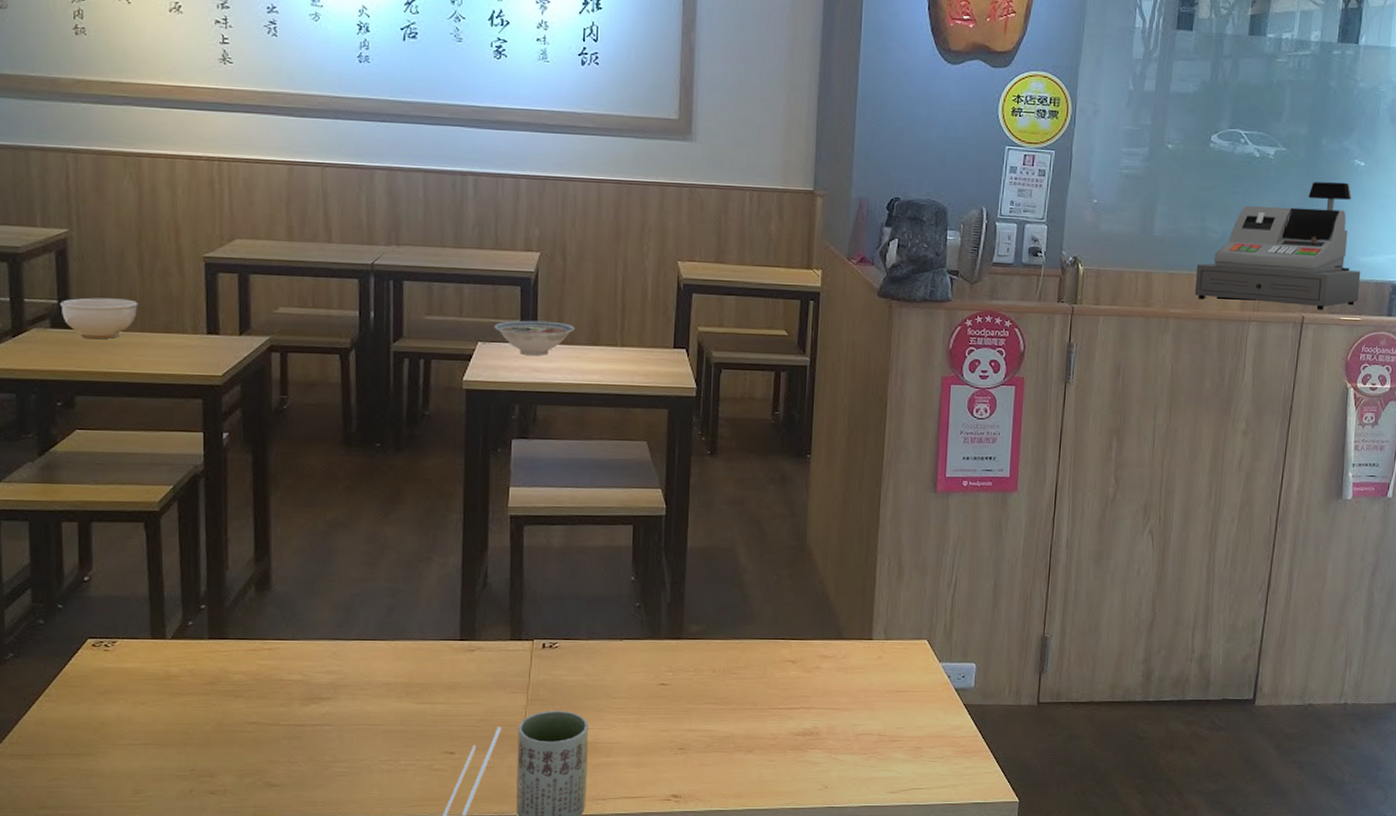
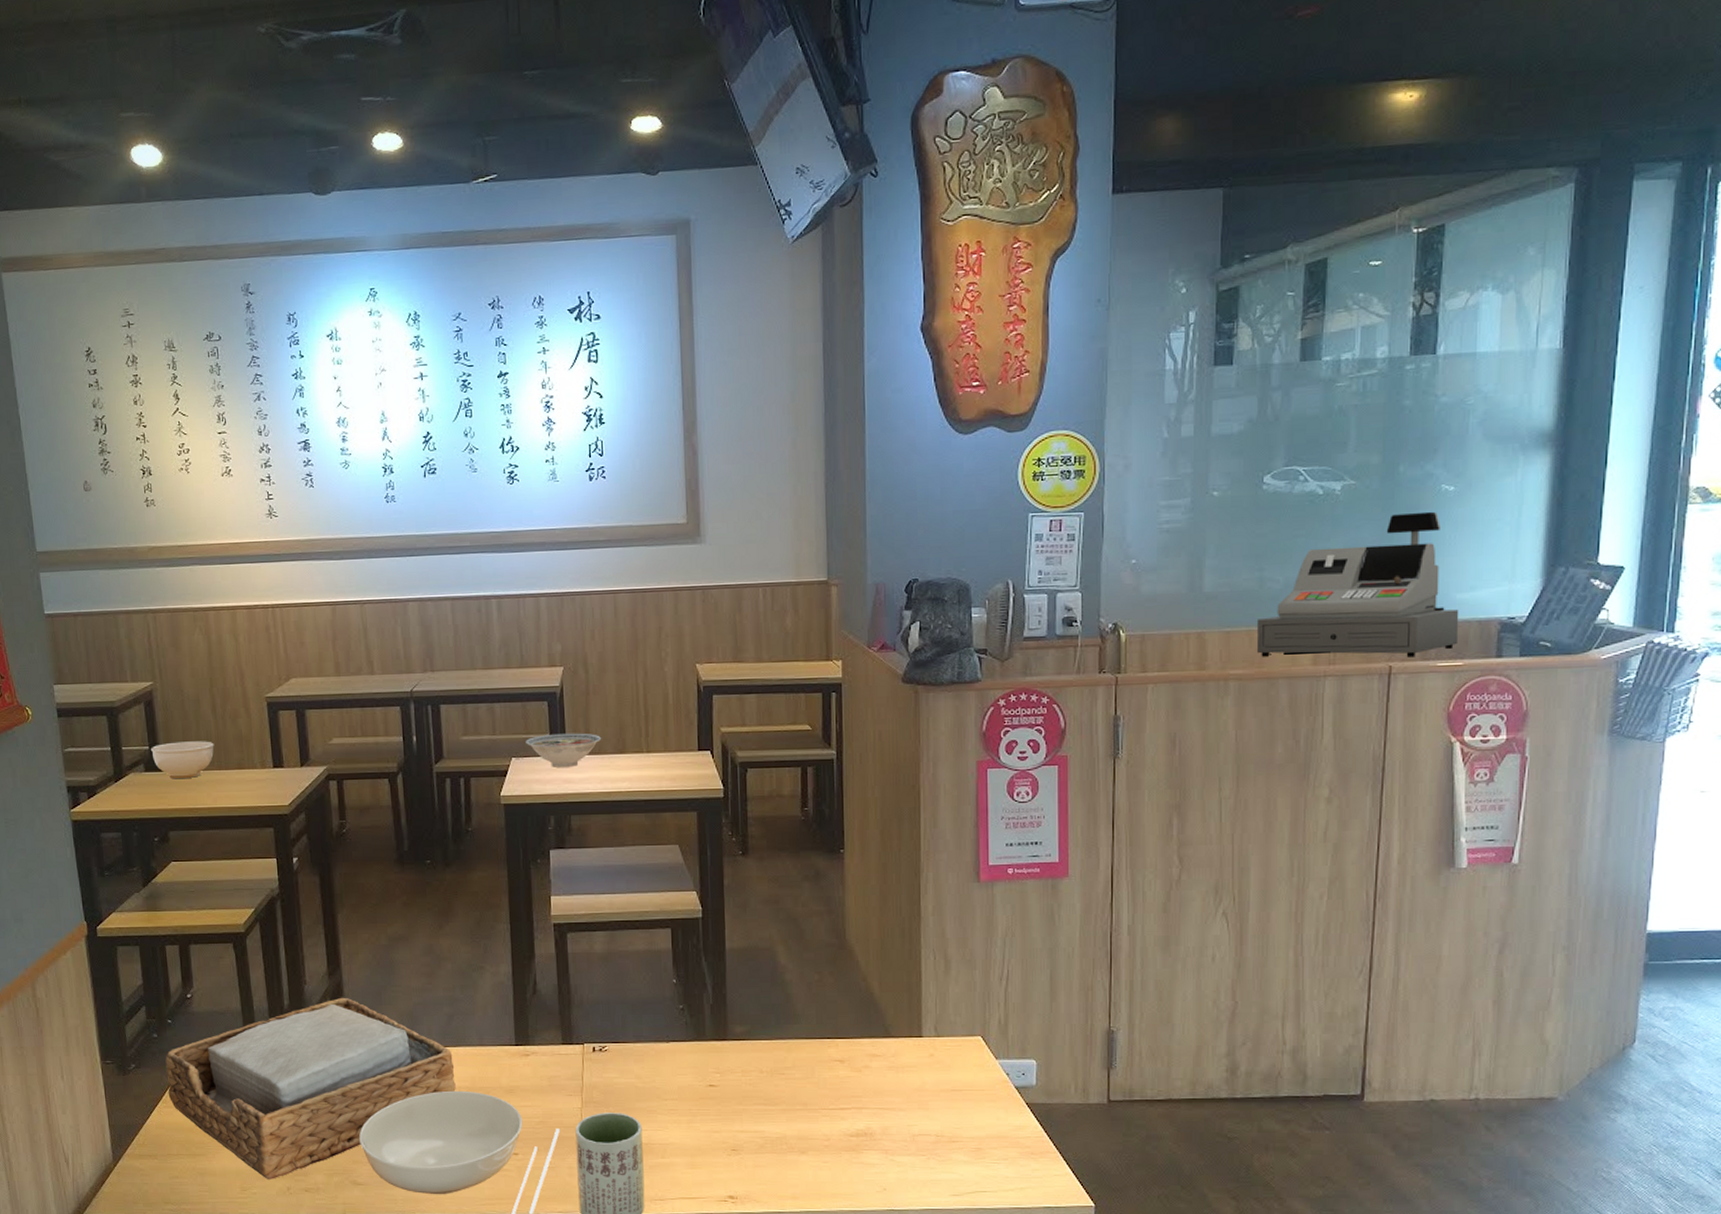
napkin holder: none [52,585,391,781] -> present [165,997,456,1179]
bowl: none [276,686,462,797] -> present [358,1090,523,1195]

